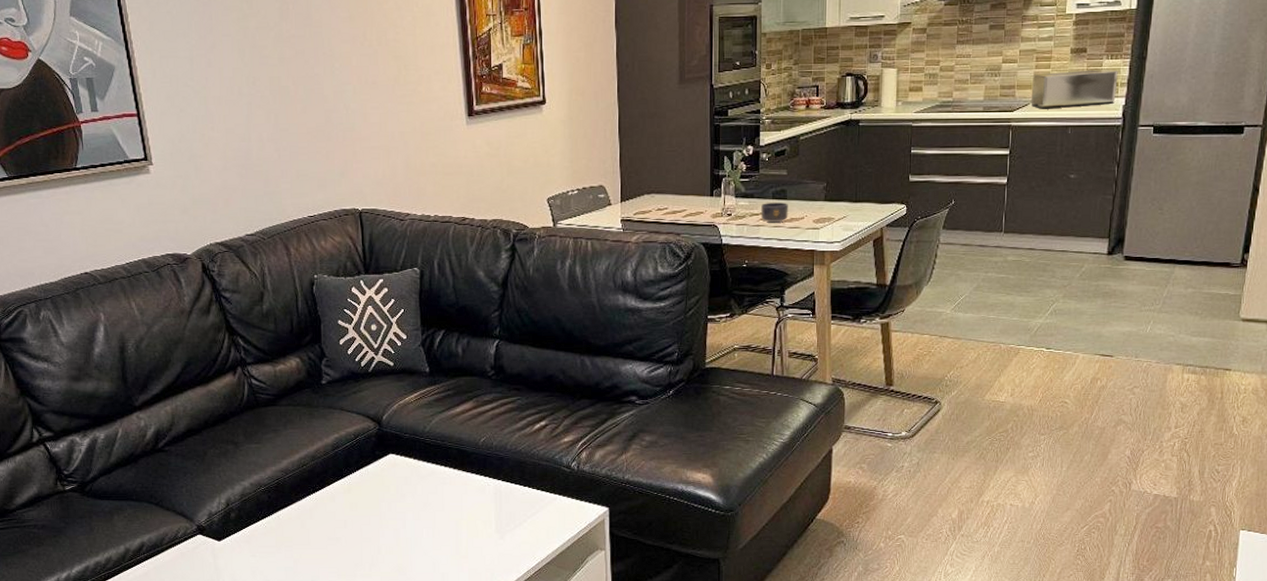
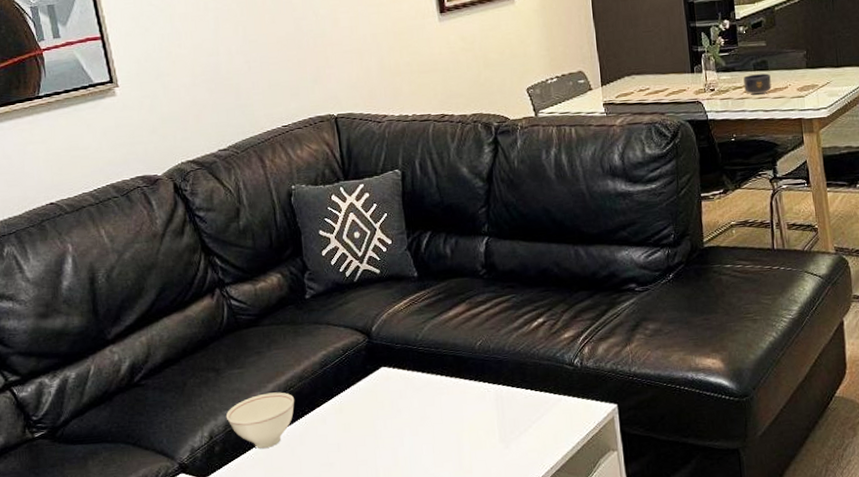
bowl: none [242,468,307,518] -> present [225,392,295,448]

